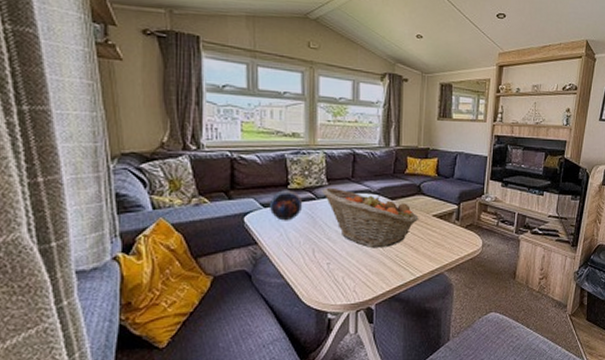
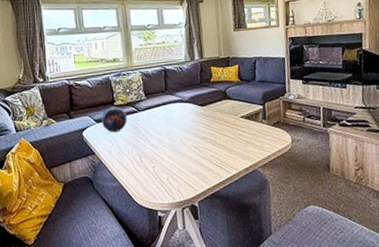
fruit basket: present [322,187,419,247] -> none [141,100,228,150]

